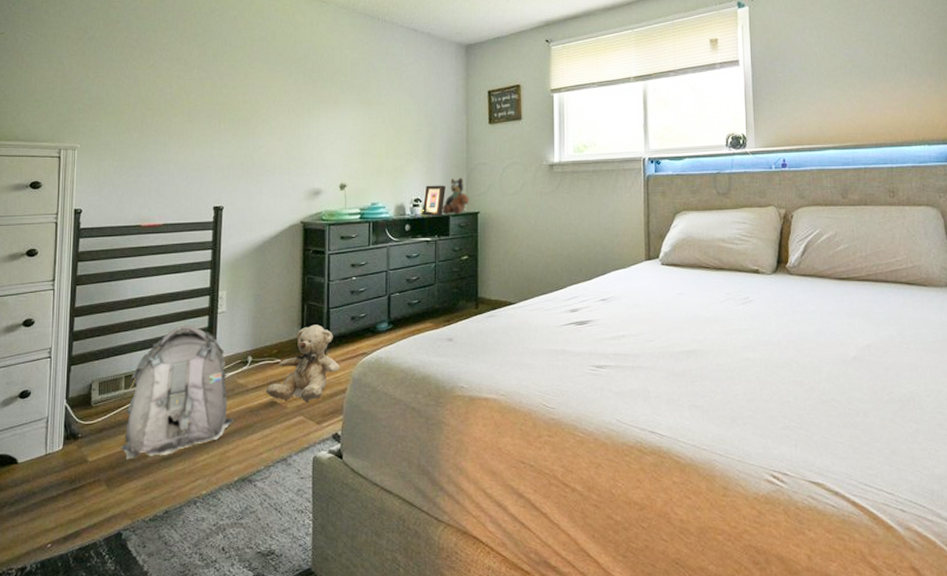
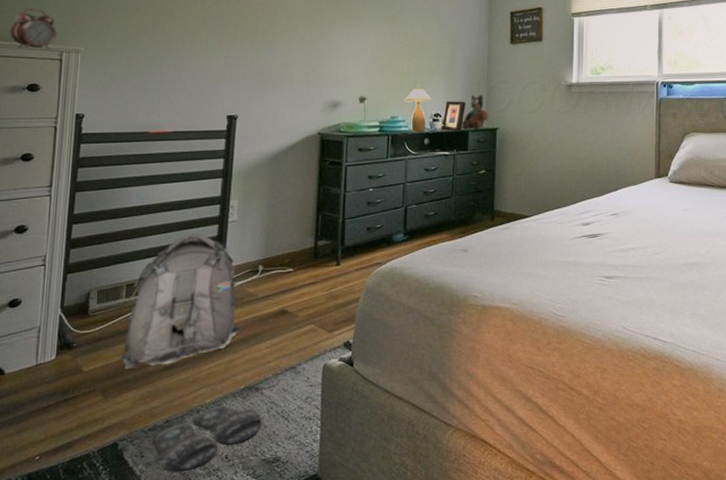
alarm clock: none [13,108,56,148] -> present [10,8,57,49]
slippers: none [155,498,256,562] -> present [154,406,262,471]
teddy bear: present [265,324,340,402] -> none [275,235,354,311]
table lamp: none [385,170,411,220] -> present [405,85,432,134]

